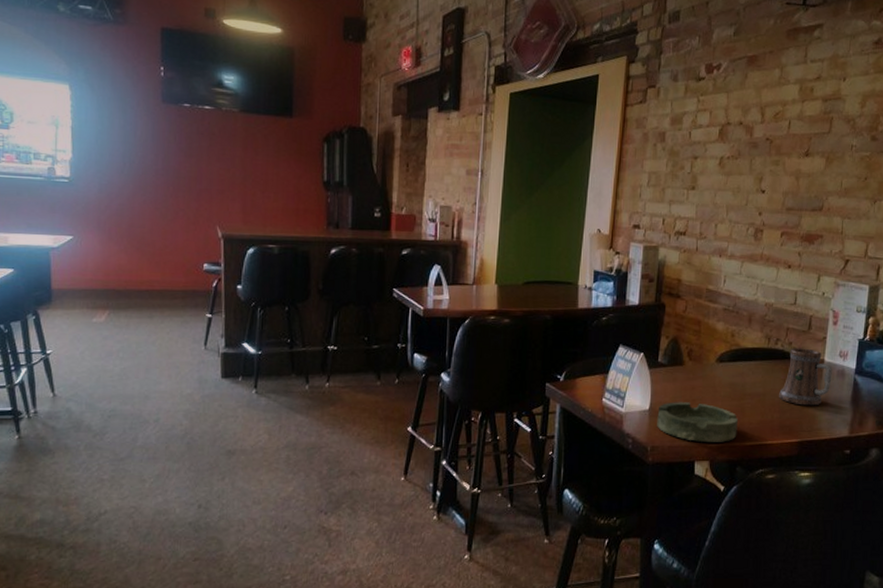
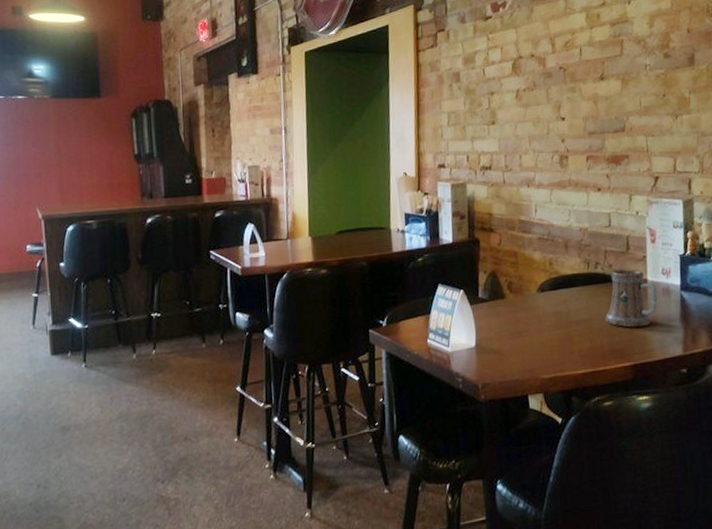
ashtray: present [657,402,739,442] -> none [484,335,568,375]

